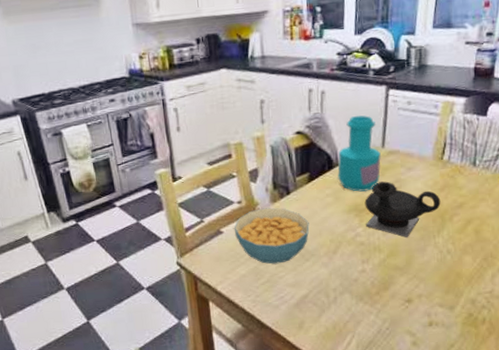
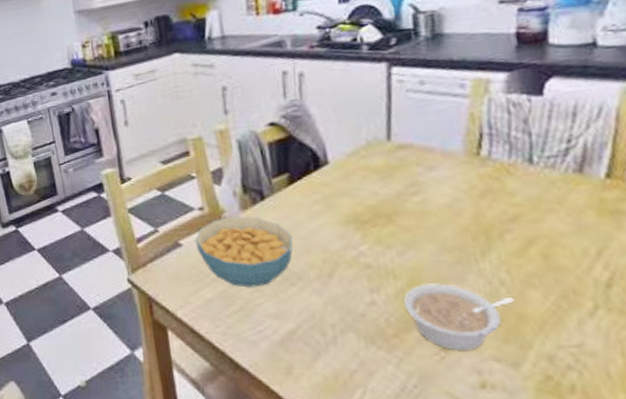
bottle: present [338,115,381,192] -> none [326,100,388,198]
teapot: present [364,181,441,238] -> none [368,184,483,260]
legume: none [384,254,455,302] -> present [403,283,515,352]

